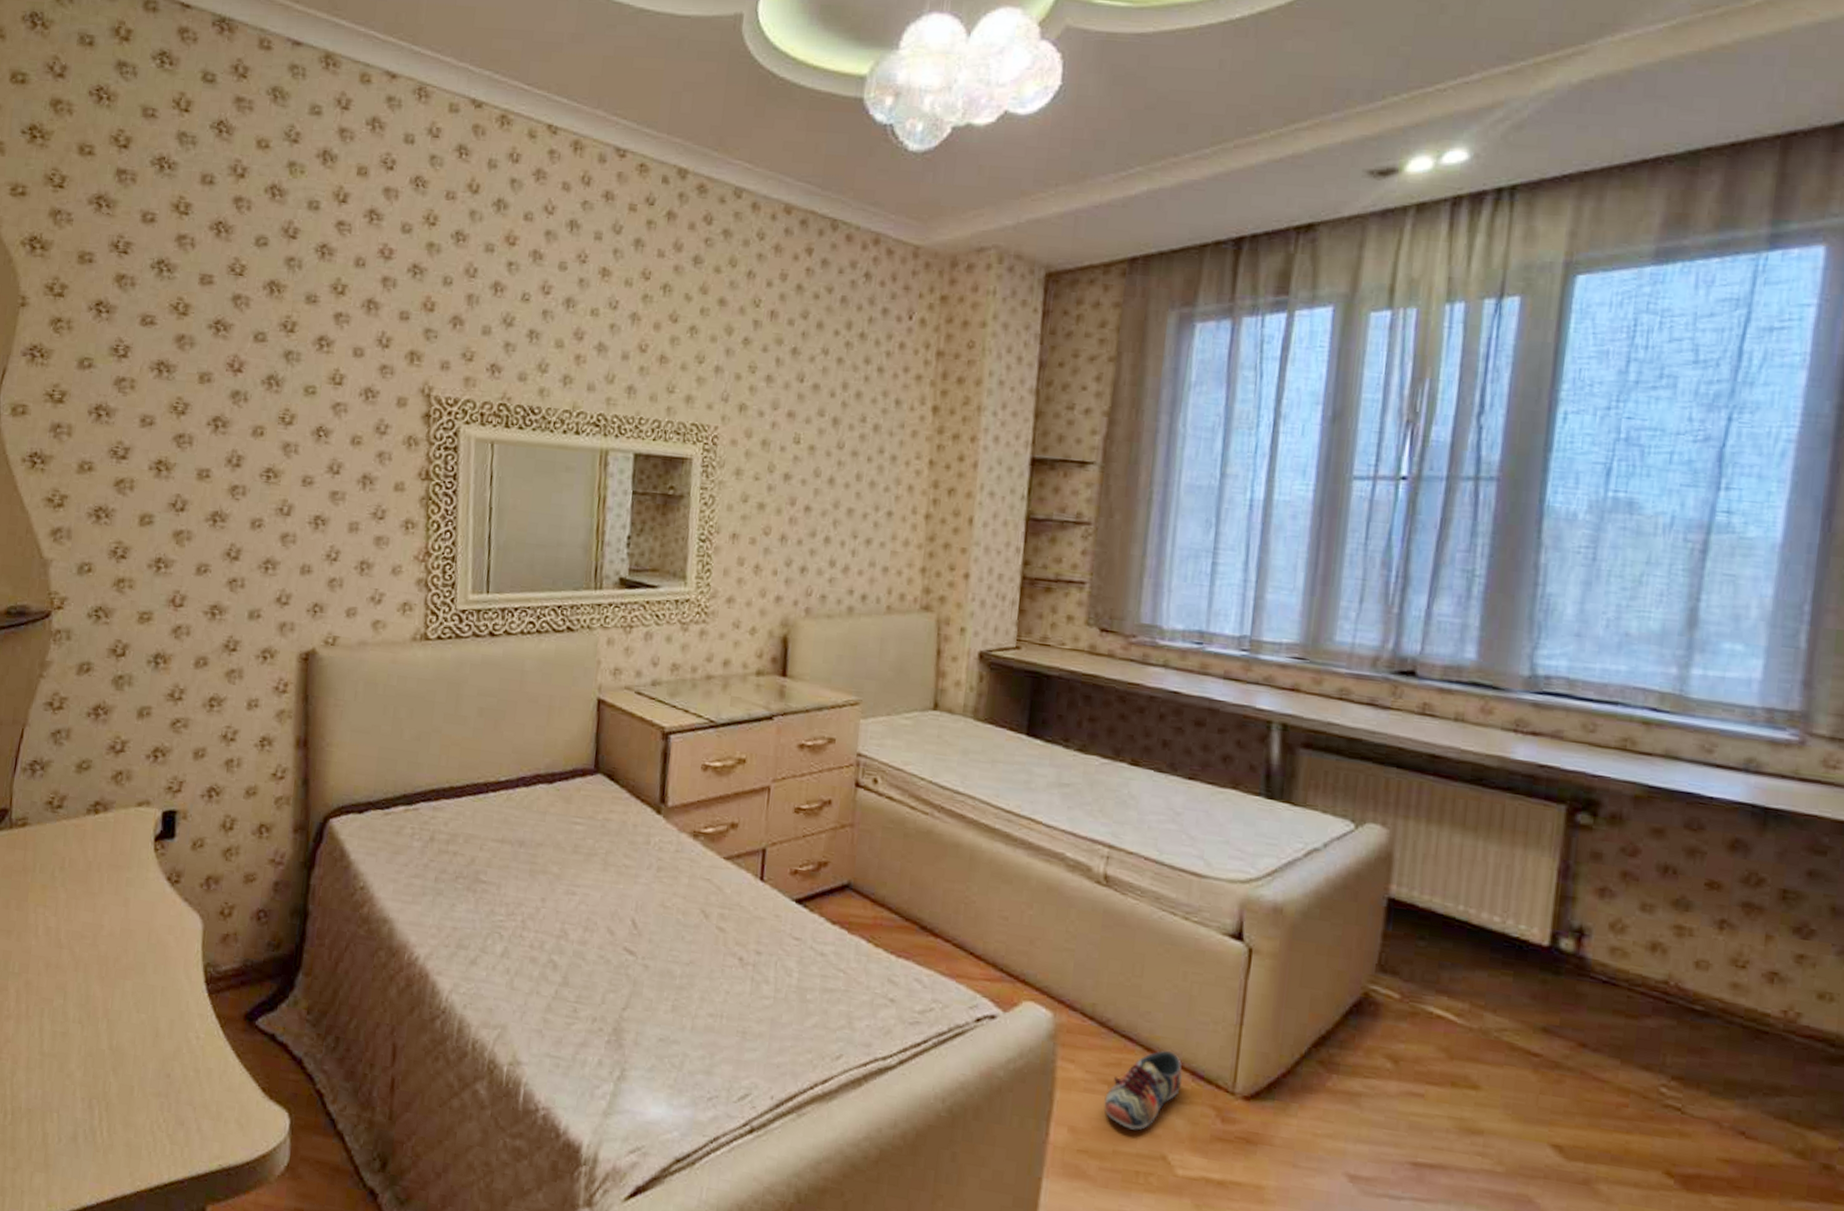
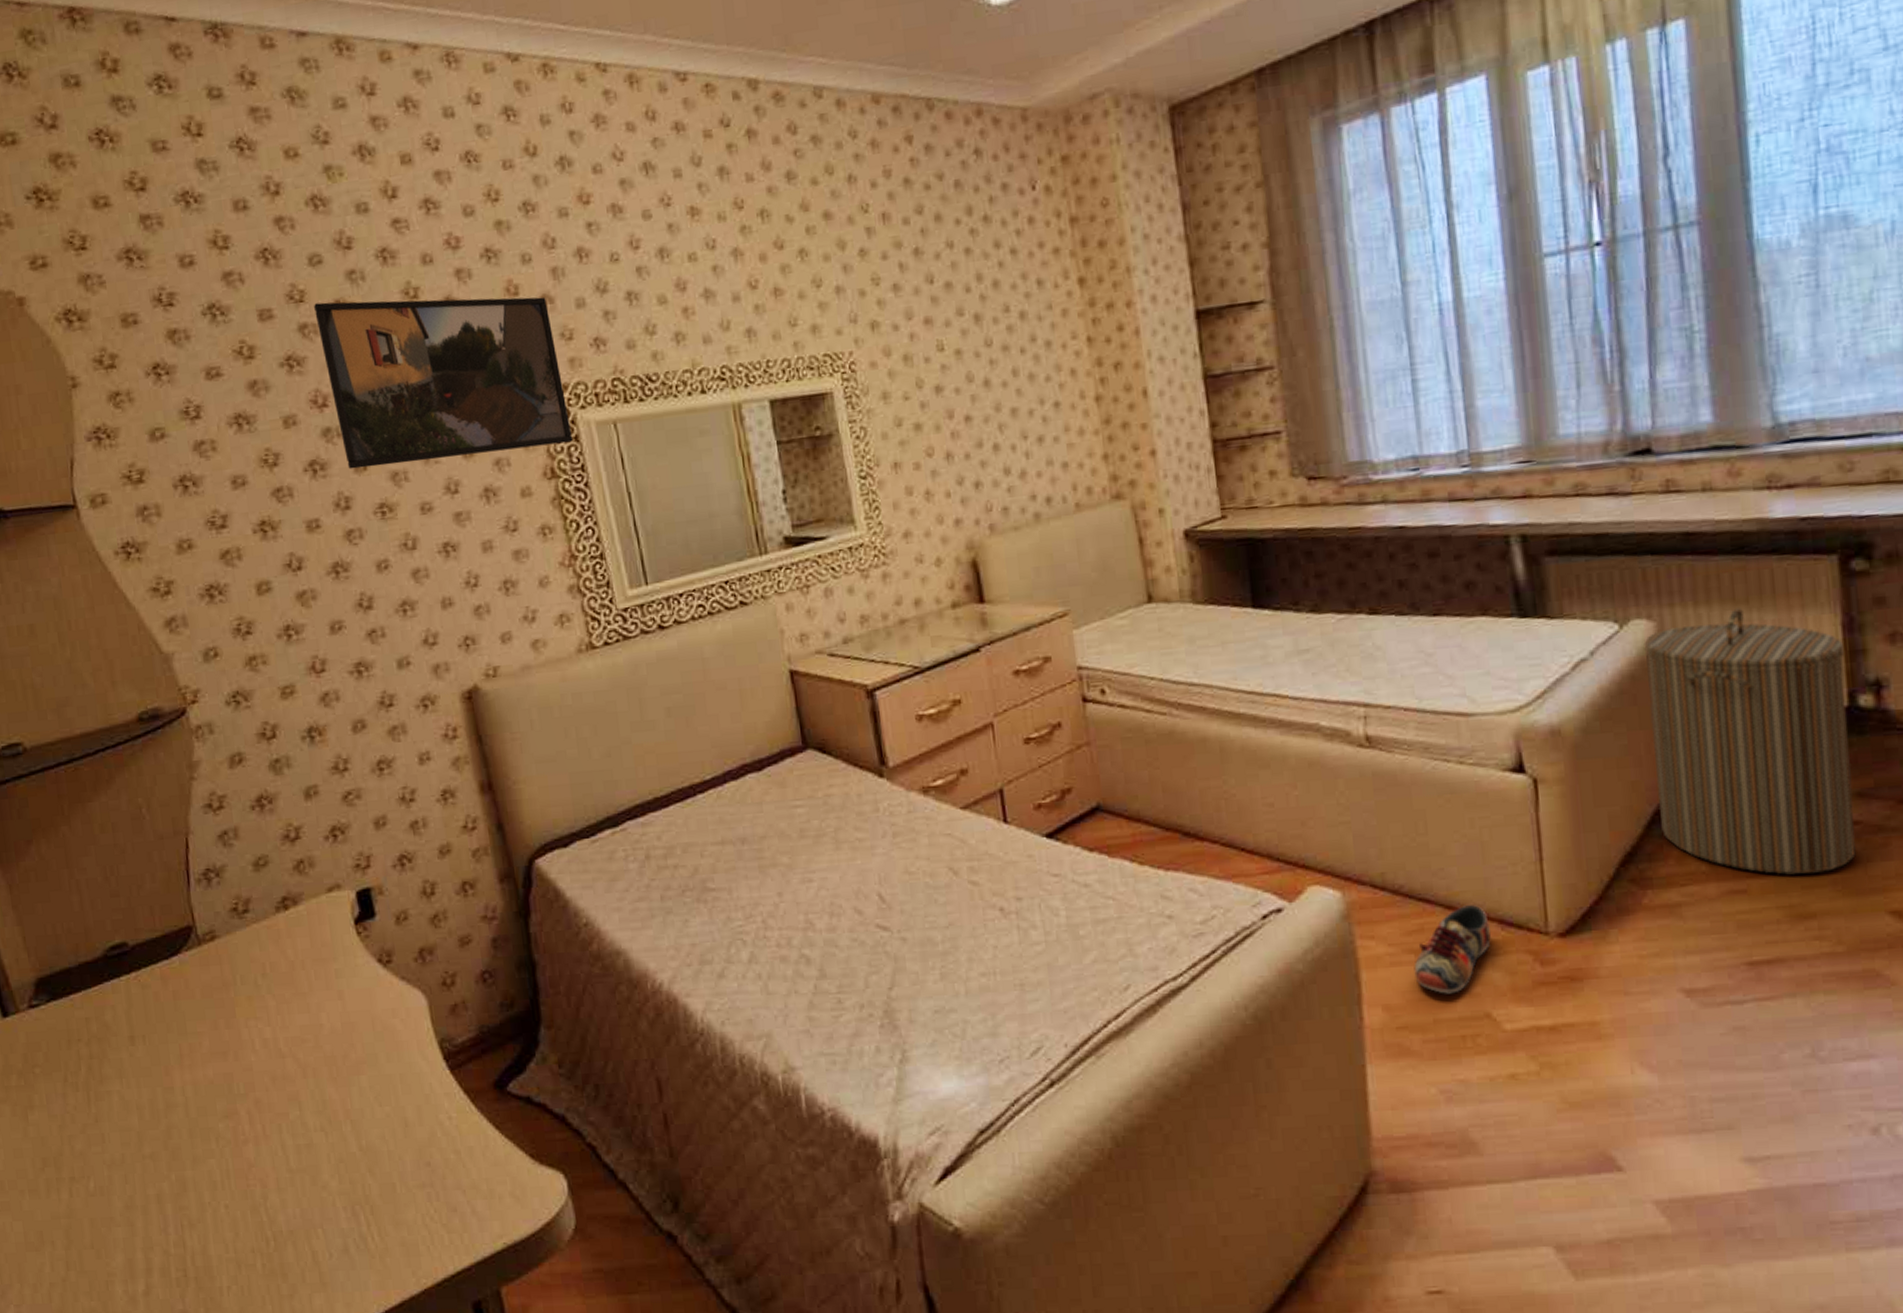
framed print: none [246,279,457,452] -> present [314,297,573,469]
laundry hamper: none [1357,833,1556,1095] -> present [1644,608,1857,875]

